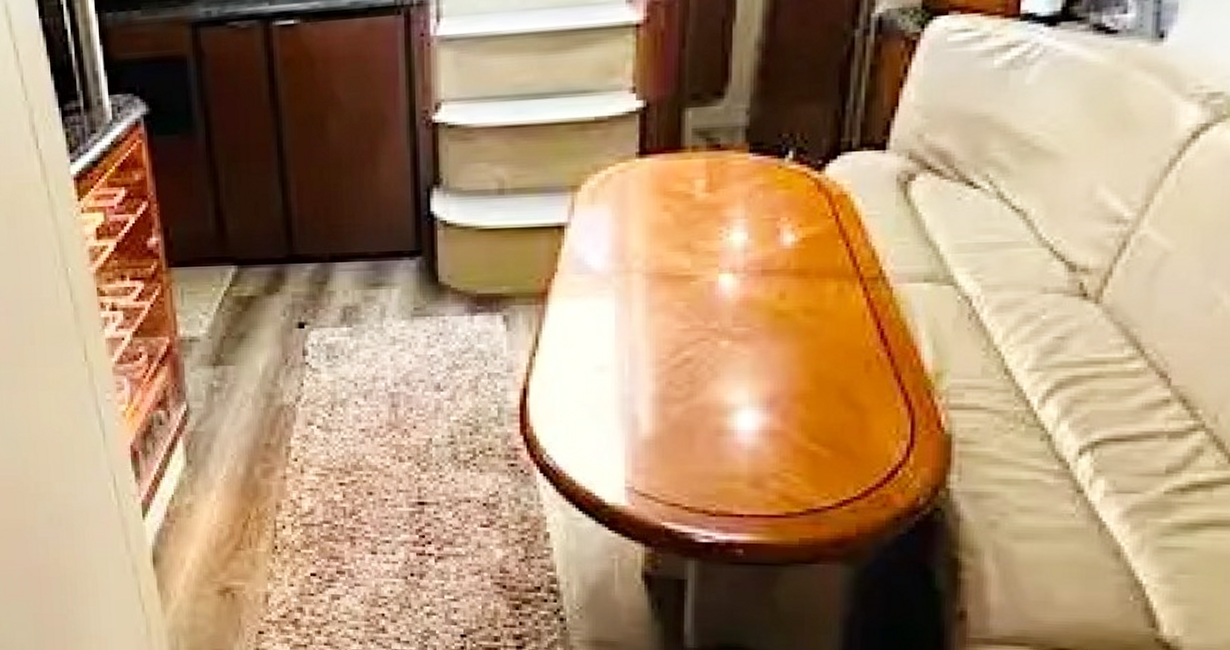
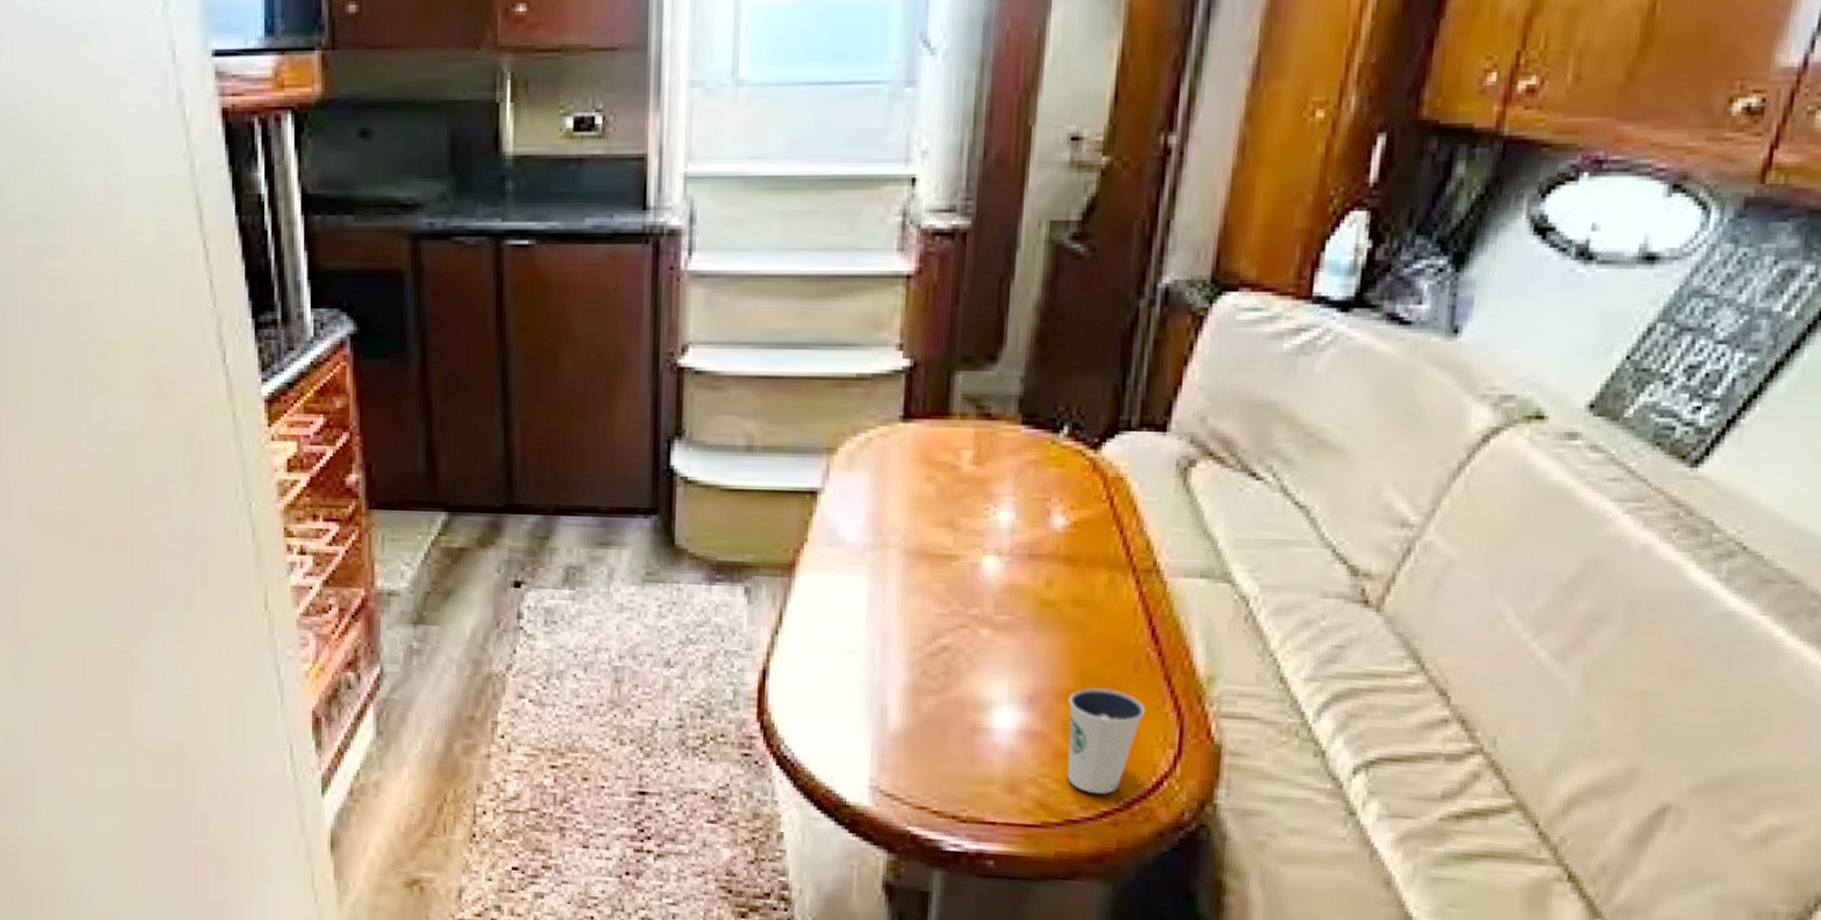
dixie cup: none [805,389,878,484] -> present [1067,688,1146,794]

